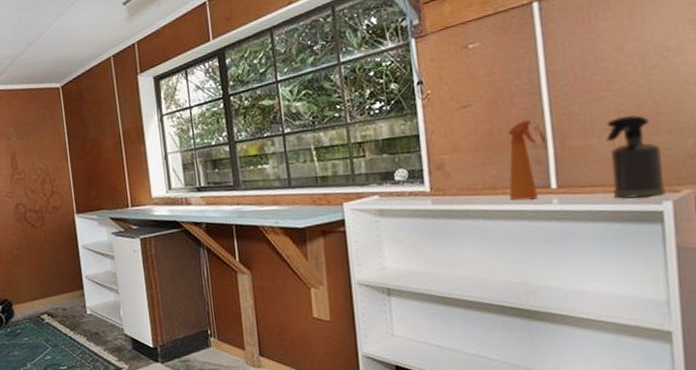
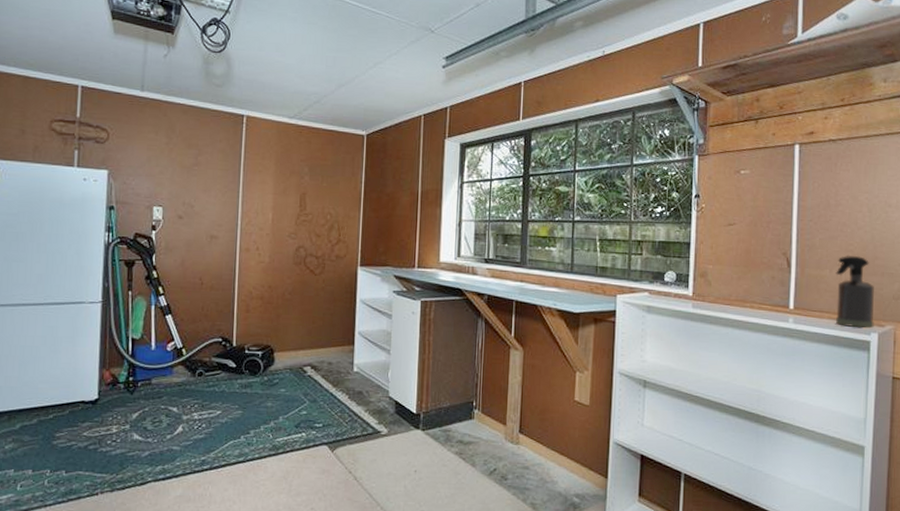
spray bottle: present [508,119,538,201] -> none [756,245,783,316]

